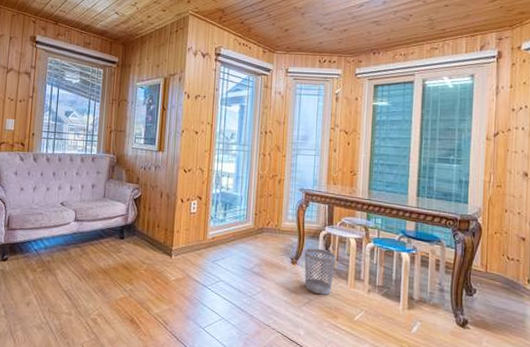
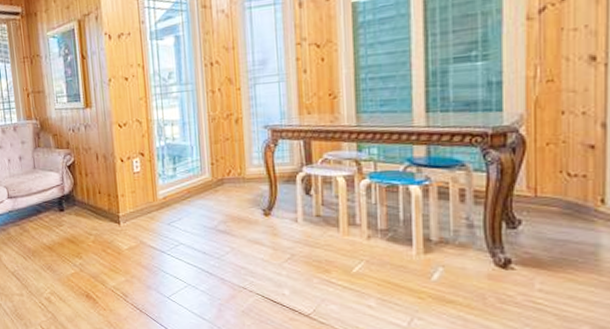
wastebasket: present [304,248,336,295] -> none [279,194,321,248]

